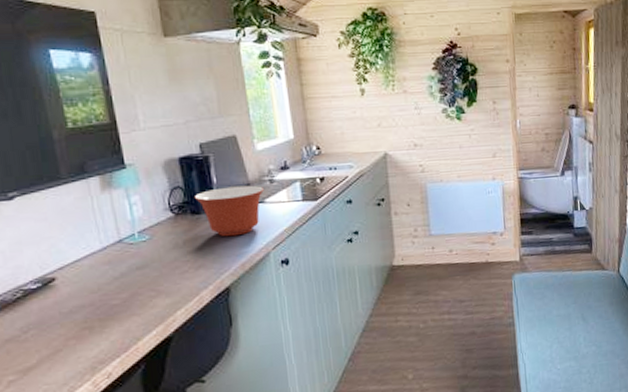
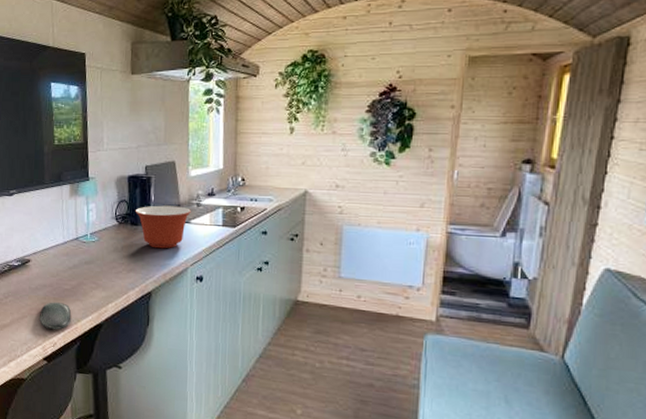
oval tray: none [81,322,129,358] -> present [39,302,72,330]

